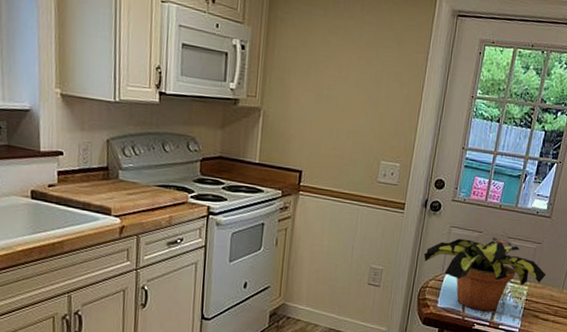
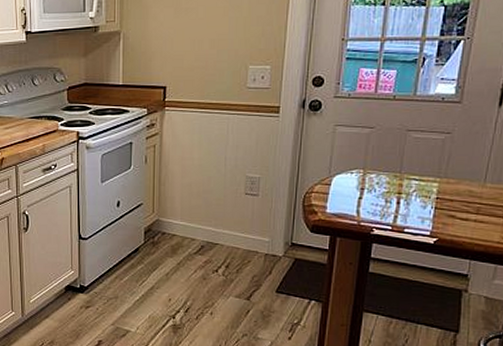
flower pot: present [423,237,546,311] -> none [305,131,461,213]

